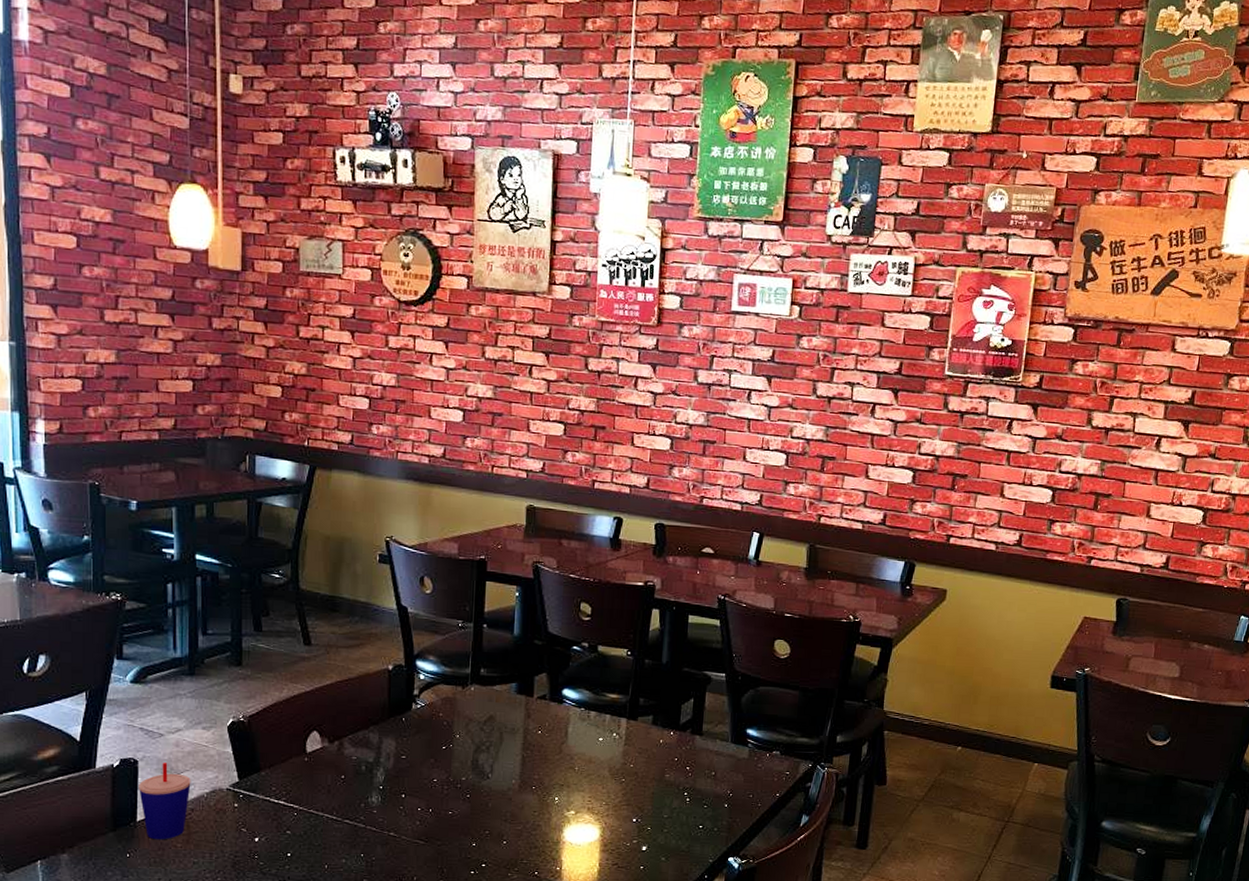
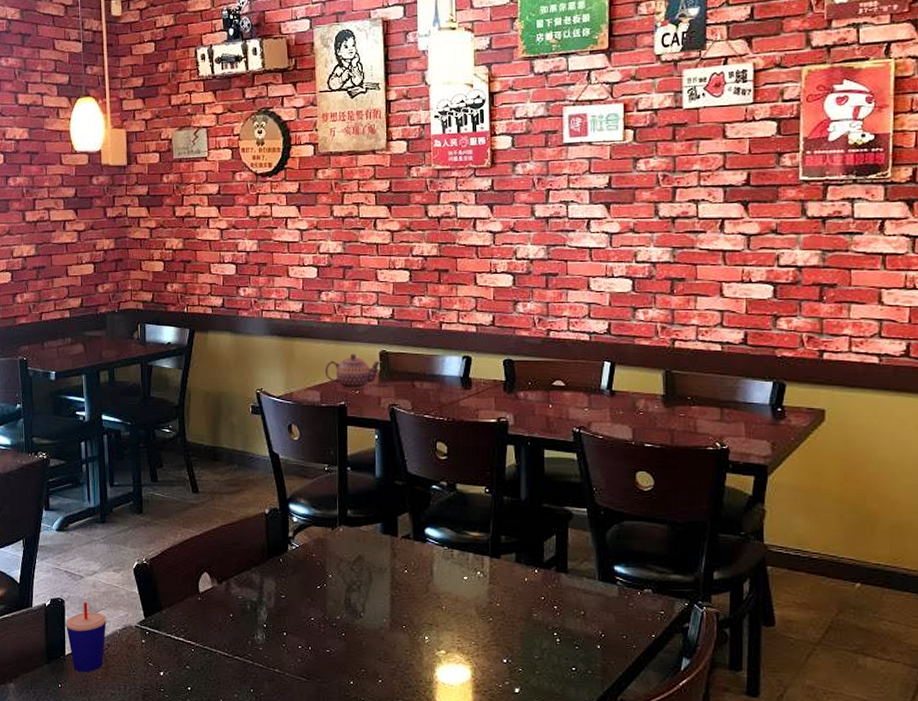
teapot: none [464,505,529,544] -> present [324,353,382,389]

